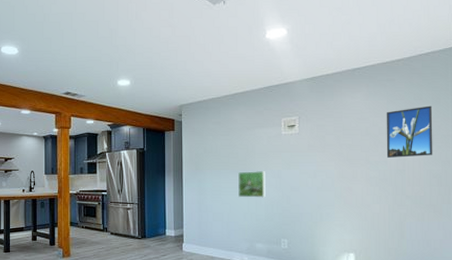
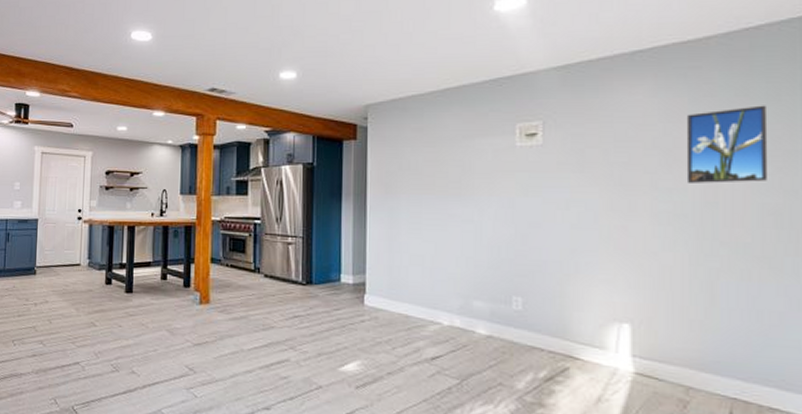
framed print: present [238,171,266,198] -> none [448,197,489,236]

